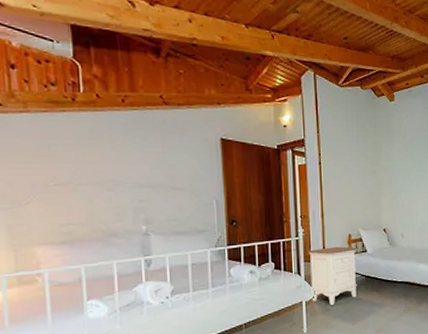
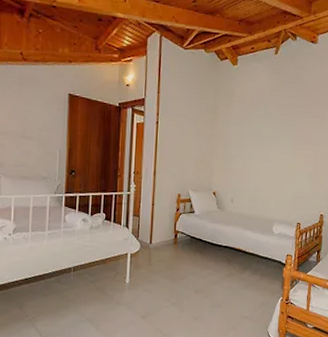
nightstand: present [307,246,358,305] -> none [137,204,186,260]

